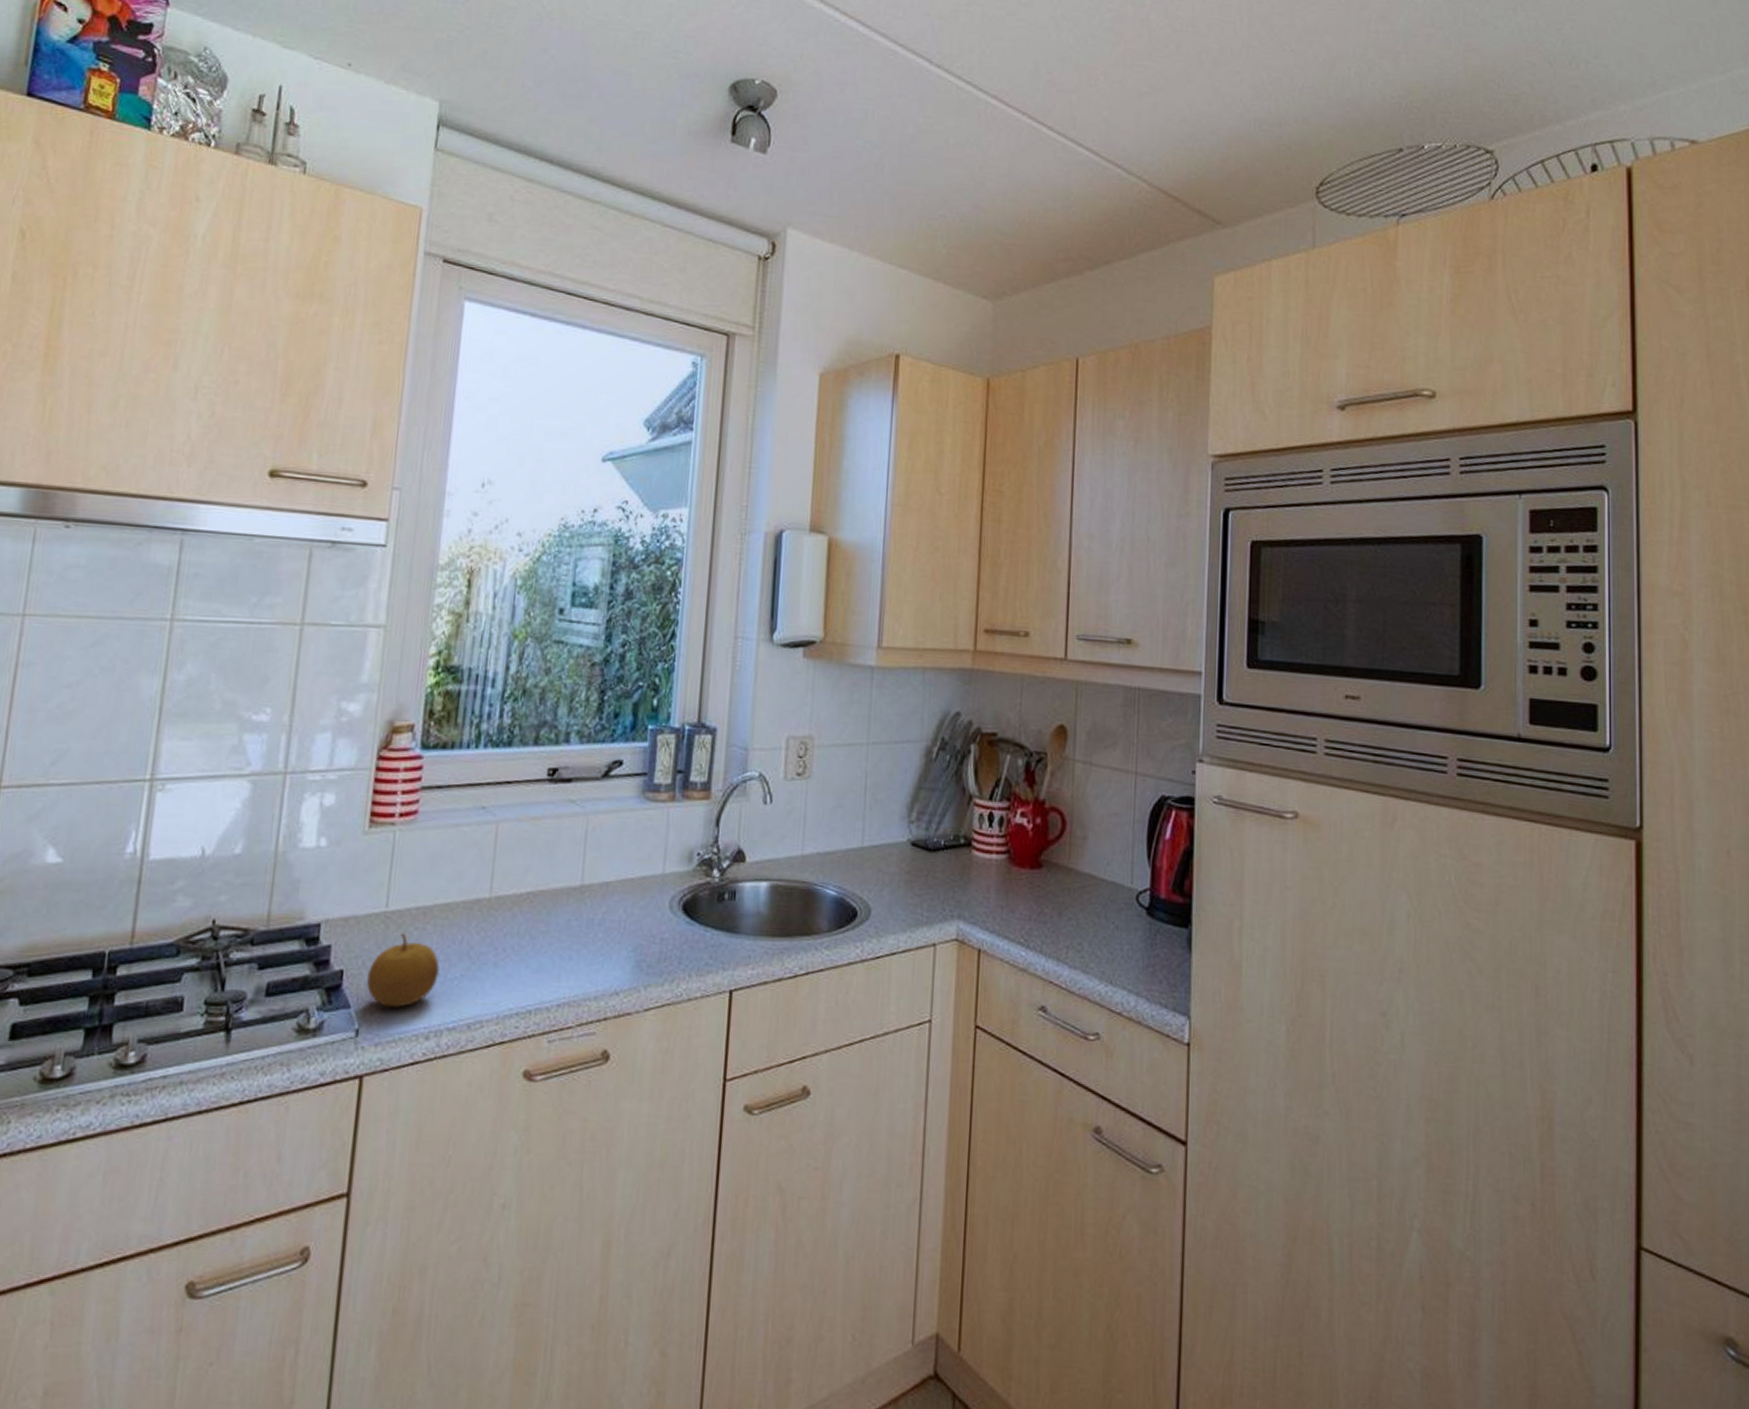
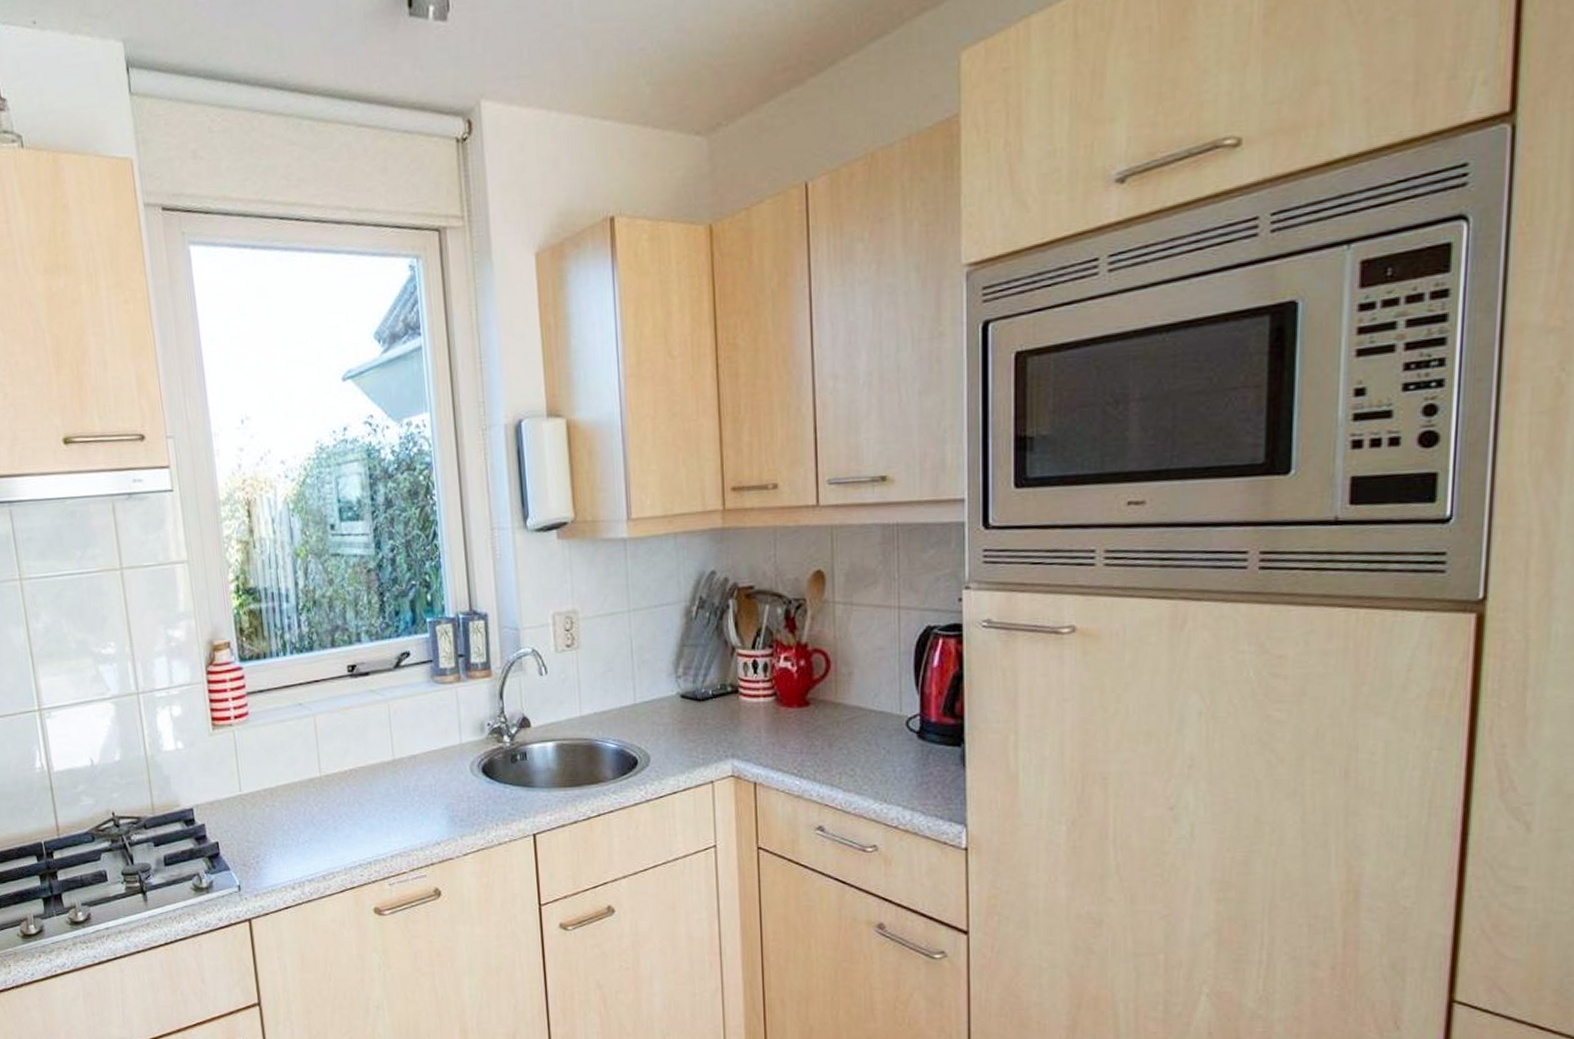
fruit: present [367,933,440,1008] -> none [237,810,292,867]

